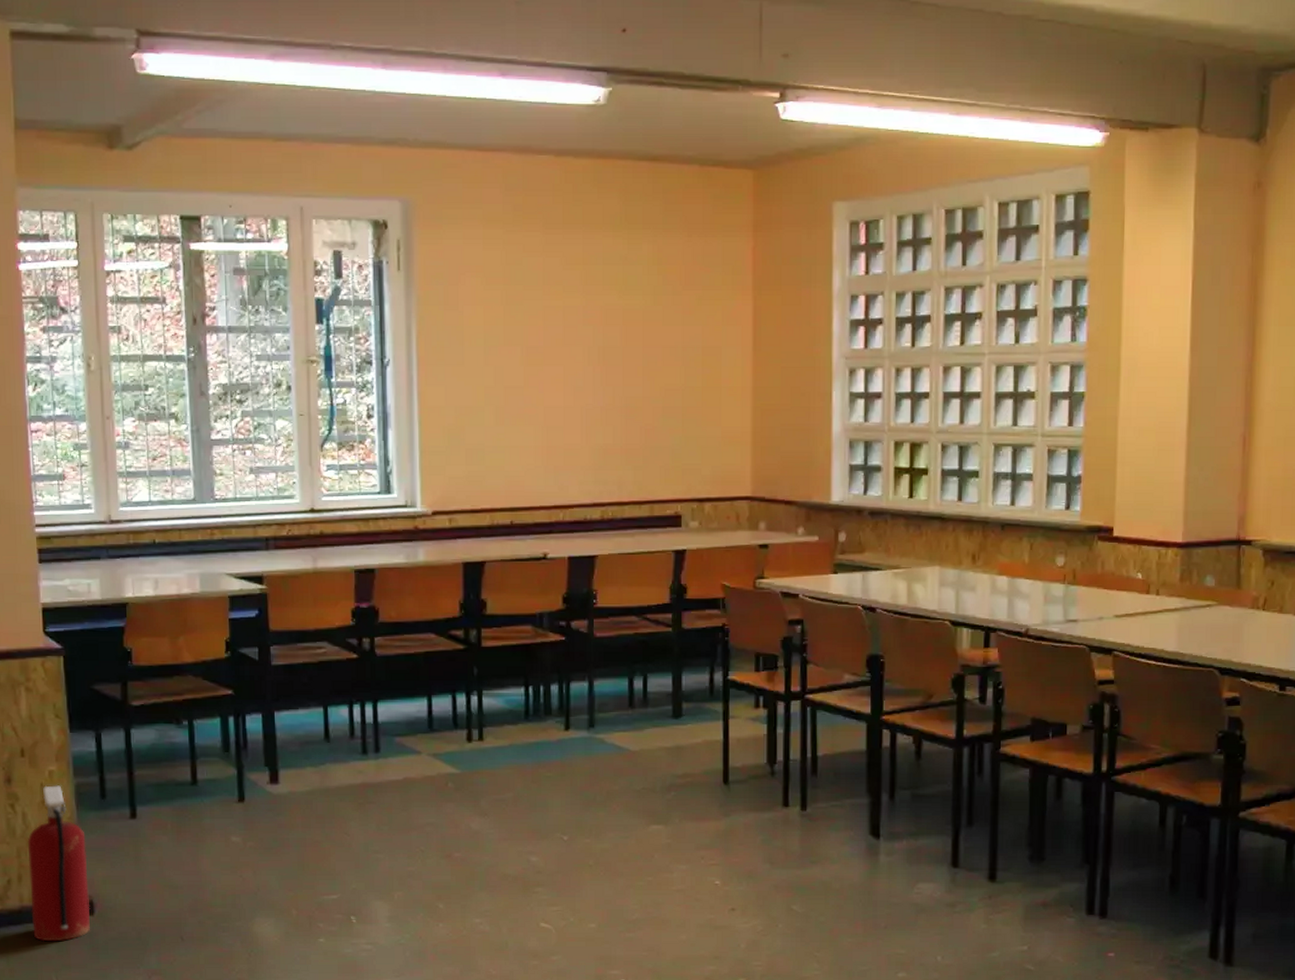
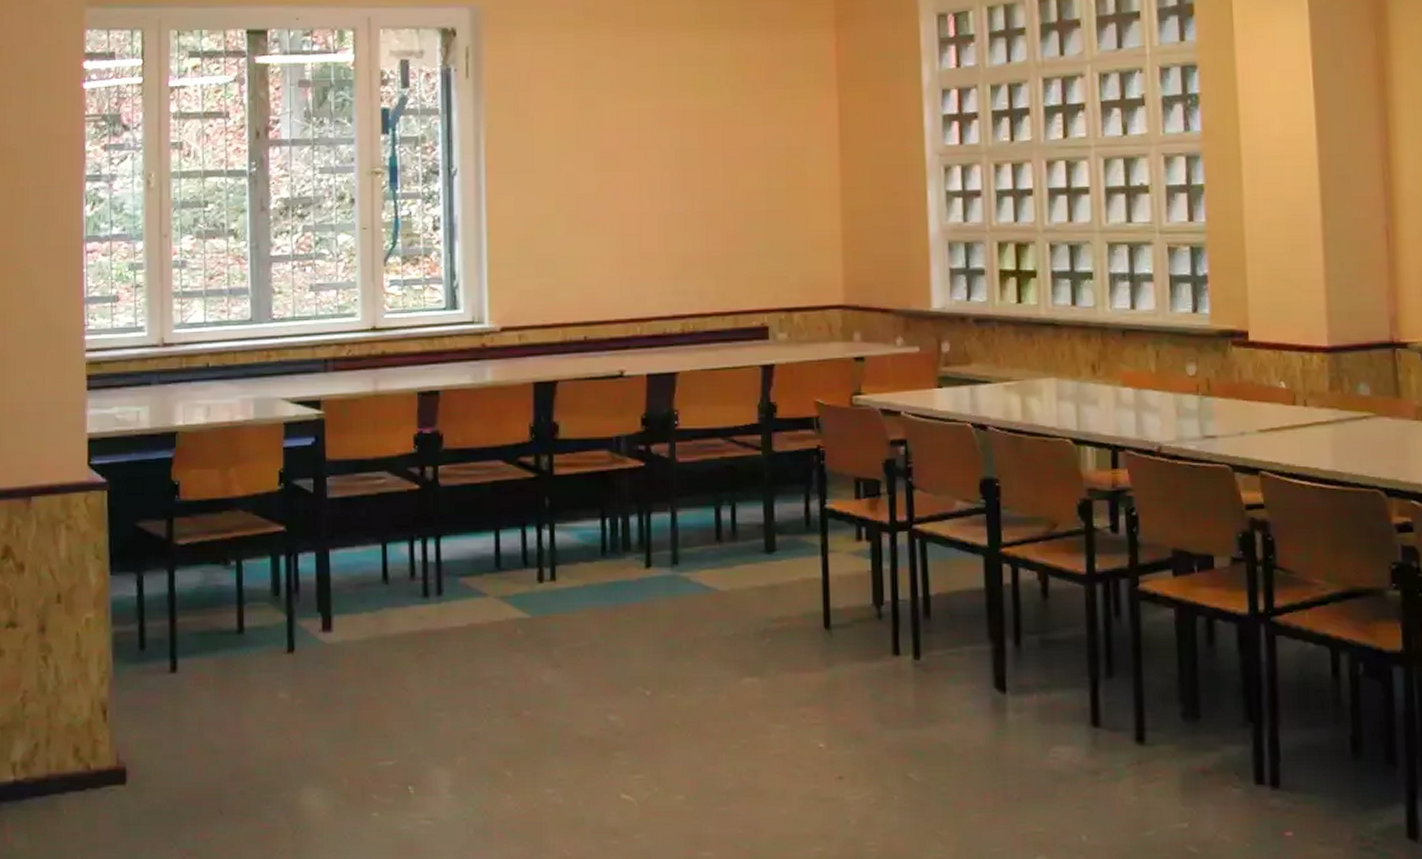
fire extinguisher: present [27,785,91,942] -> none [58,635,123,816]

